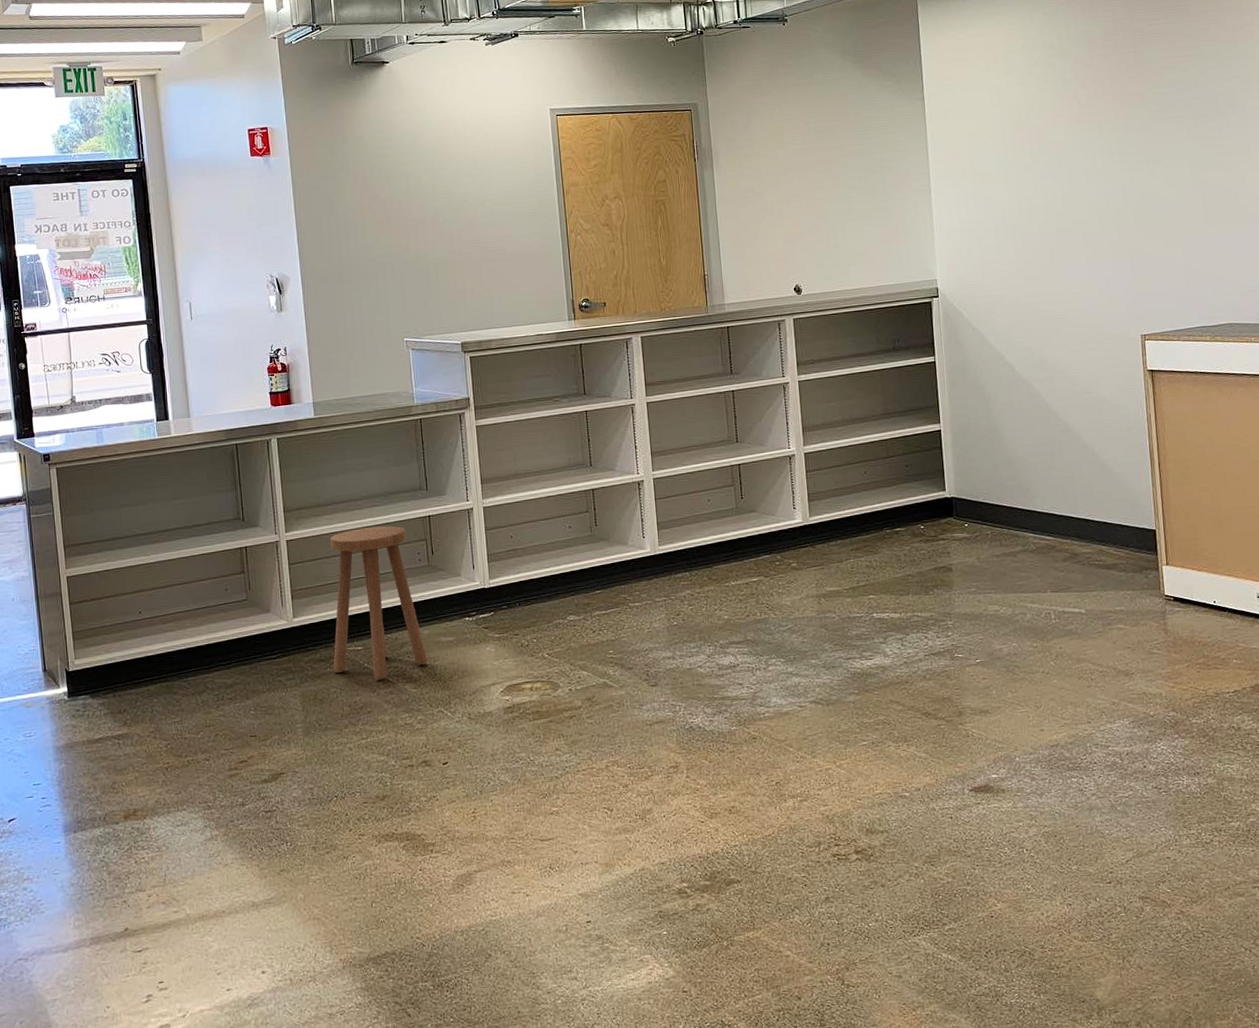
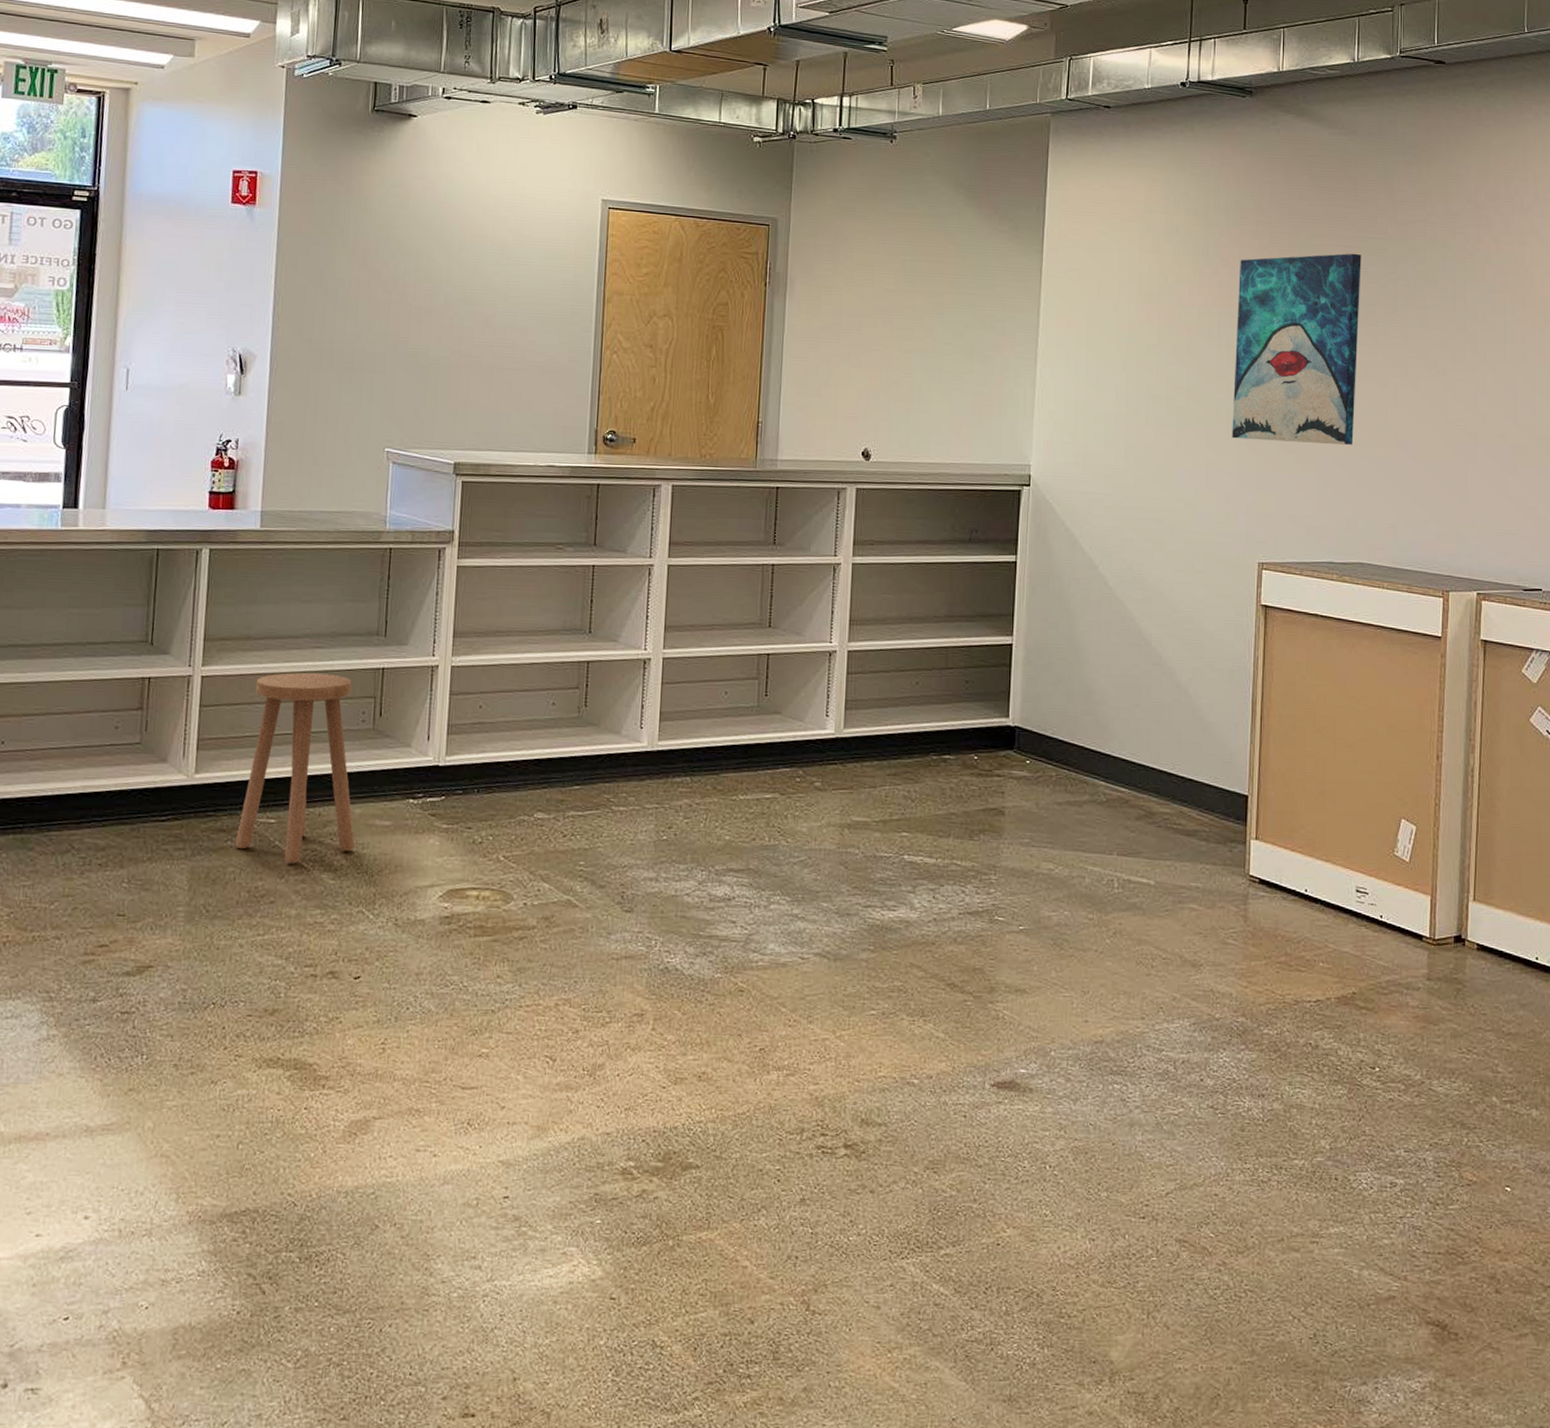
wall art: none [1094,61,1211,234] -> present [1232,253,1361,445]

